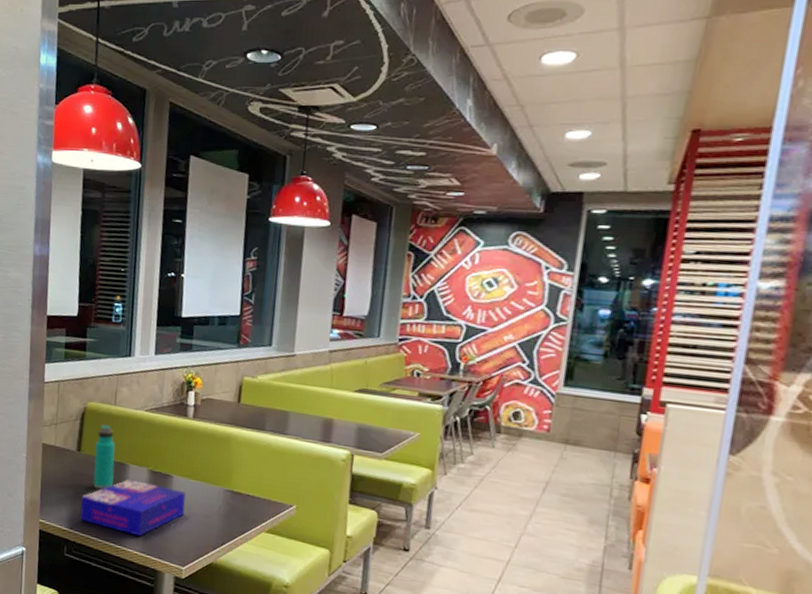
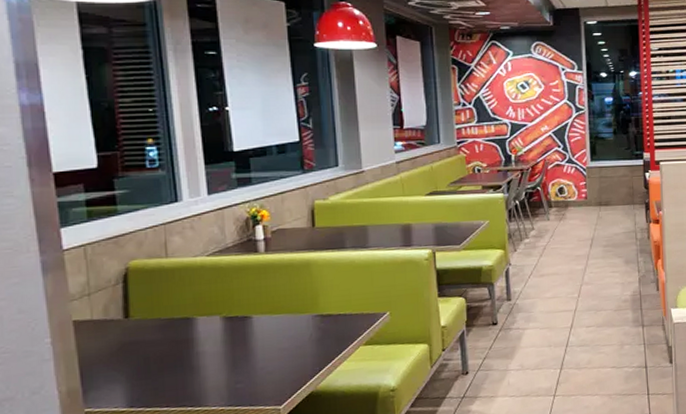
board game: present [80,479,187,536] -> none [139,329,273,395]
water bottle: present [93,424,116,490] -> none [148,280,180,354]

